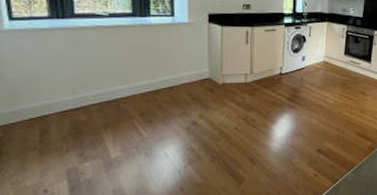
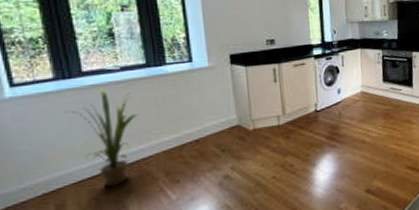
house plant: none [54,30,121,119] -> present [63,88,138,187]

